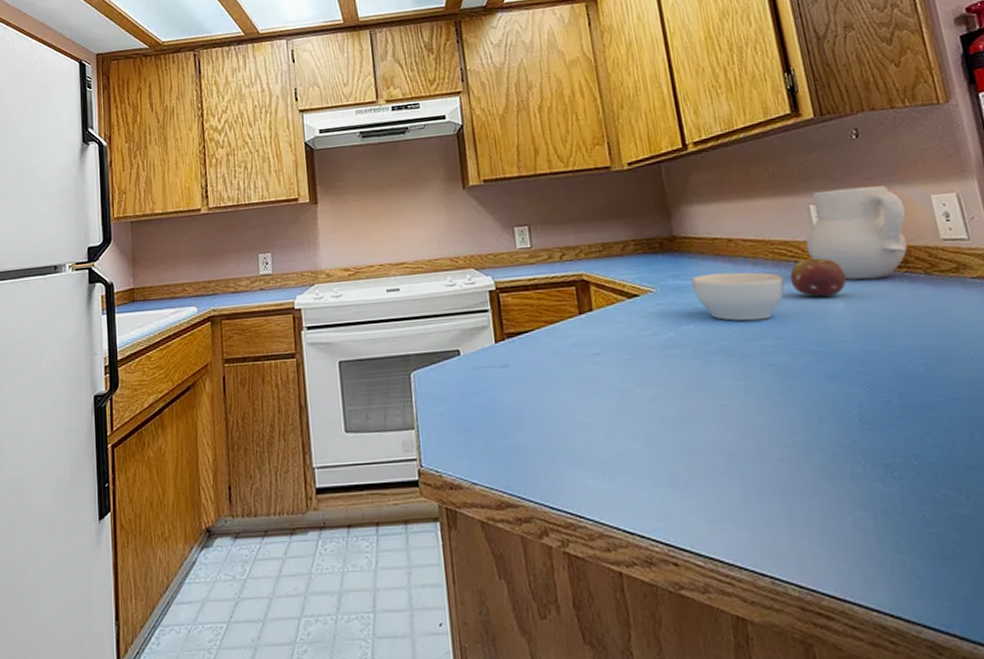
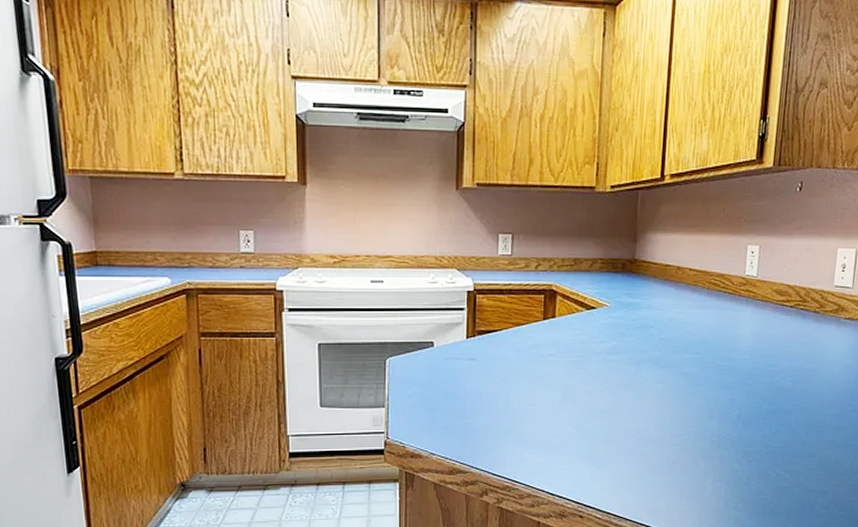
bowl: present [692,272,785,322] -> none [641,296,712,338]
fruit: present [790,258,847,297] -> none [716,291,758,323]
ceramic jug: present [806,185,908,281] -> none [736,234,817,313]

